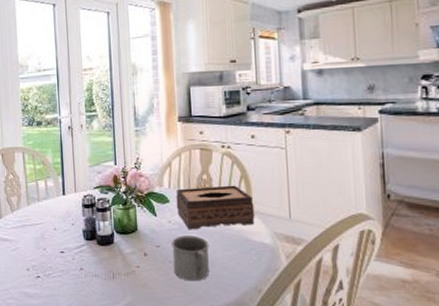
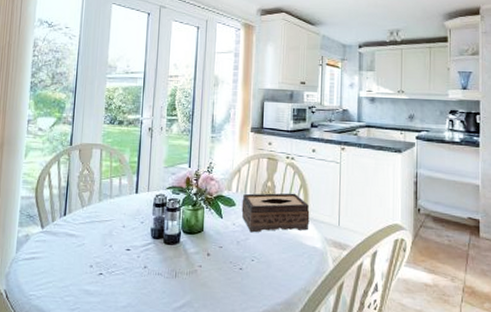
mug: present [171,235,209,282] -> none [233,237,267,282]

